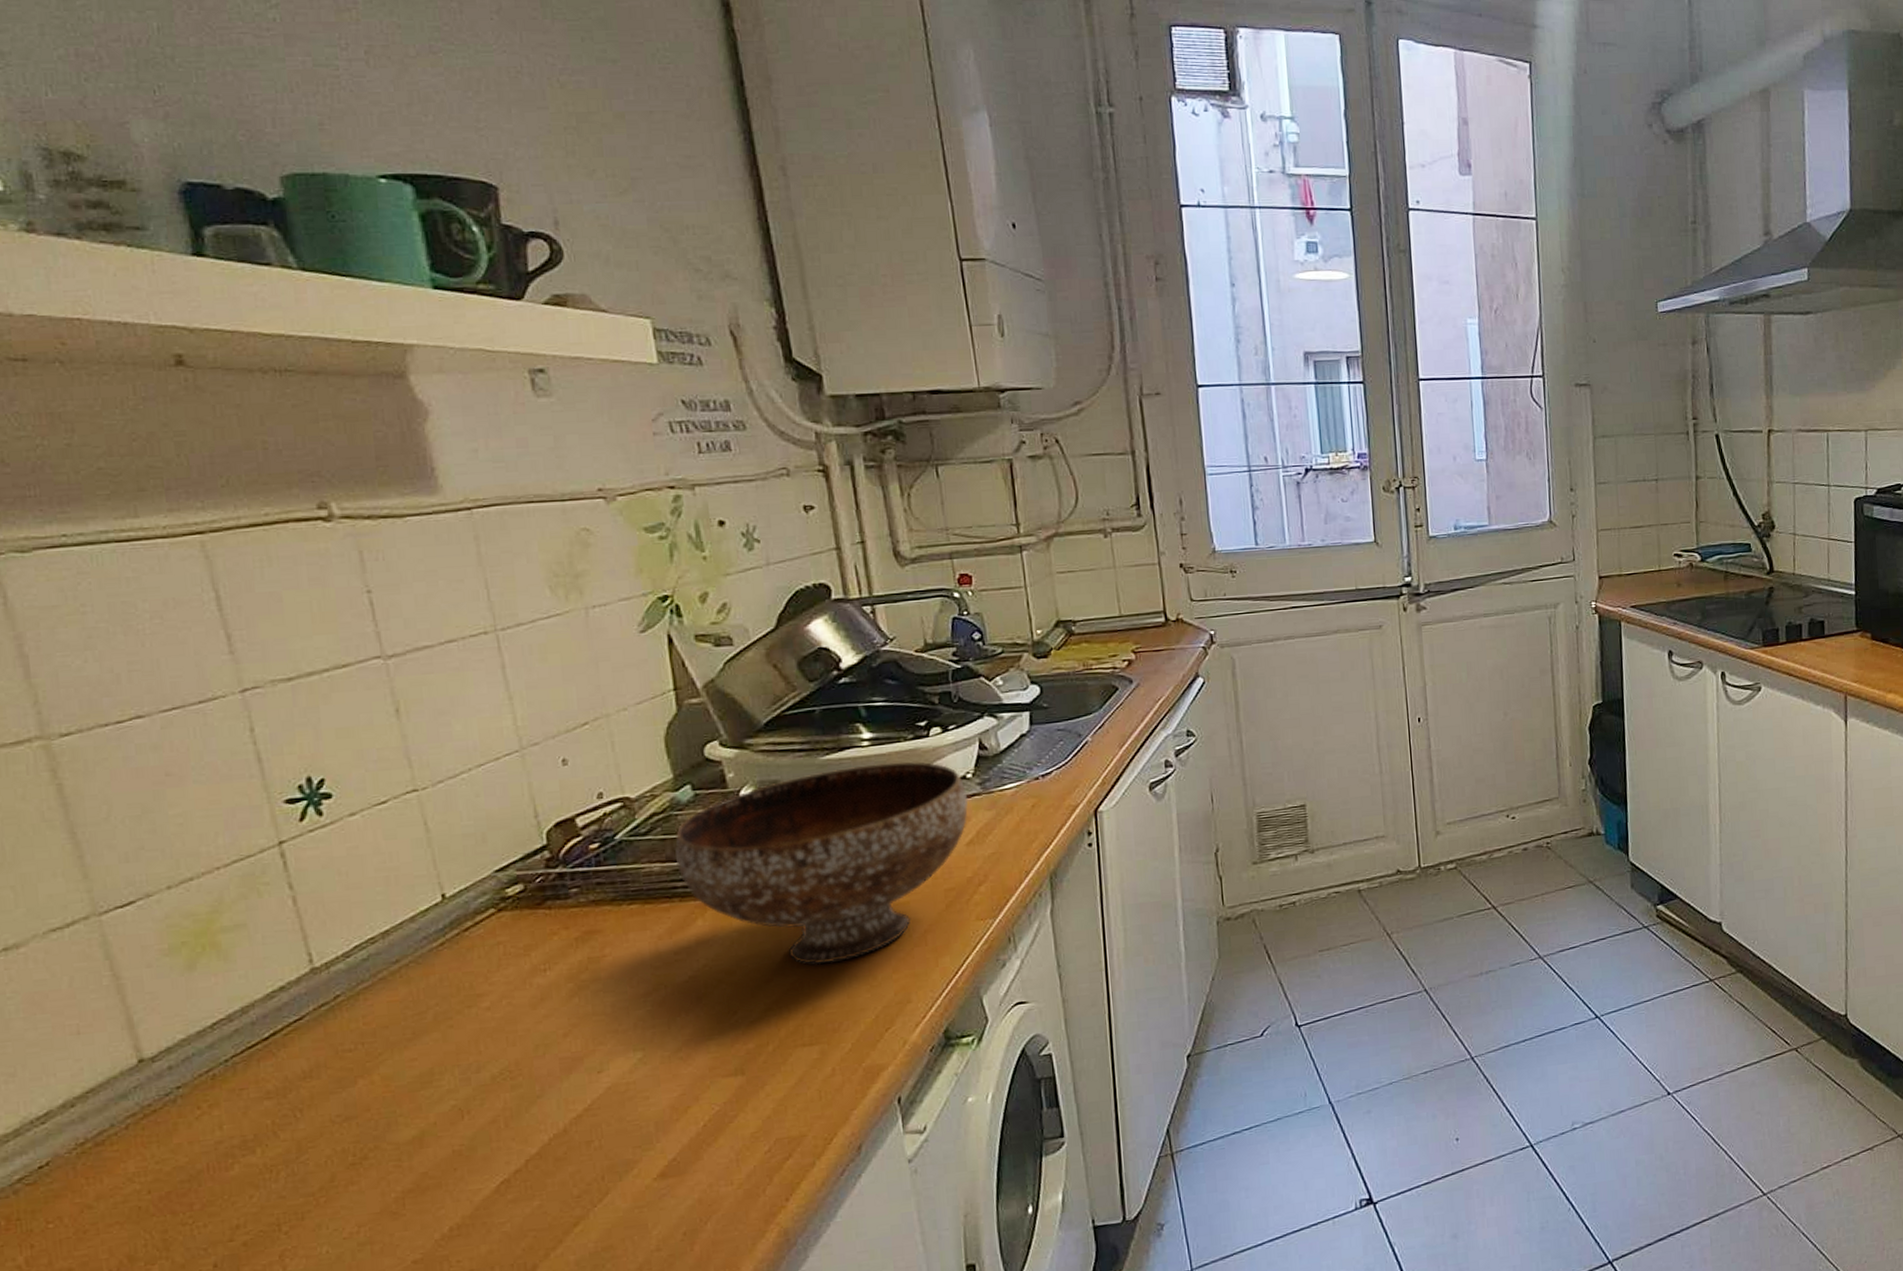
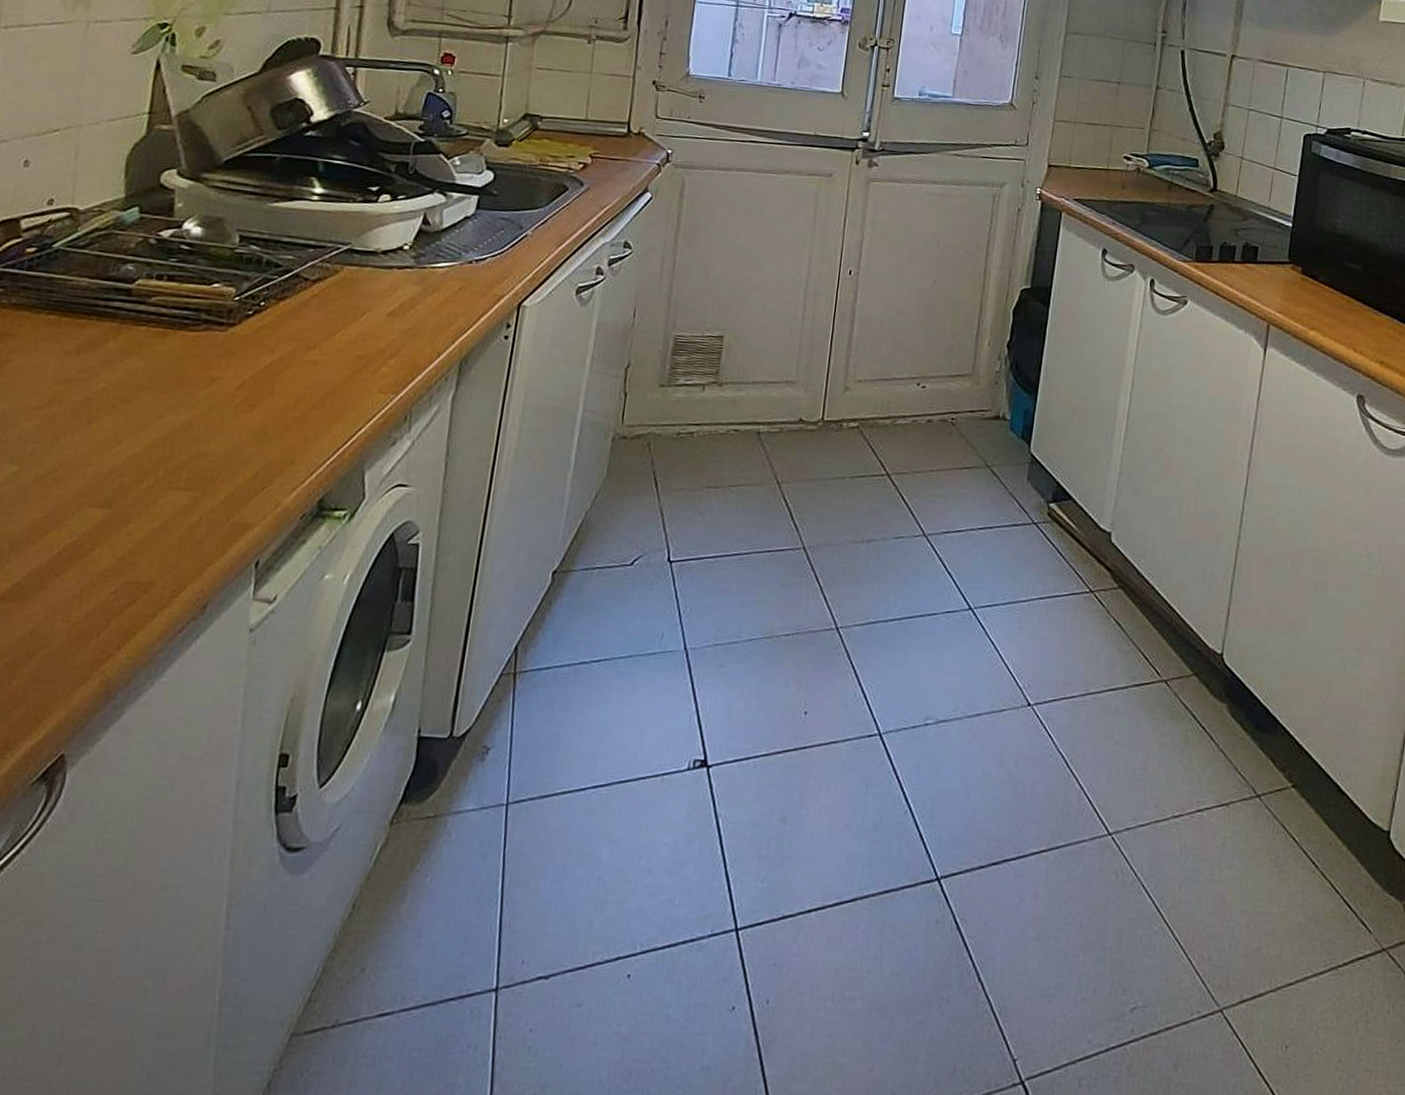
bowl: present [674,761,969,965] -> none [104,217,400,410]

